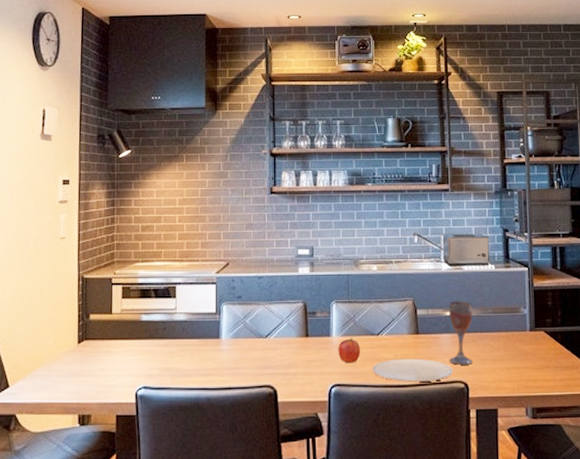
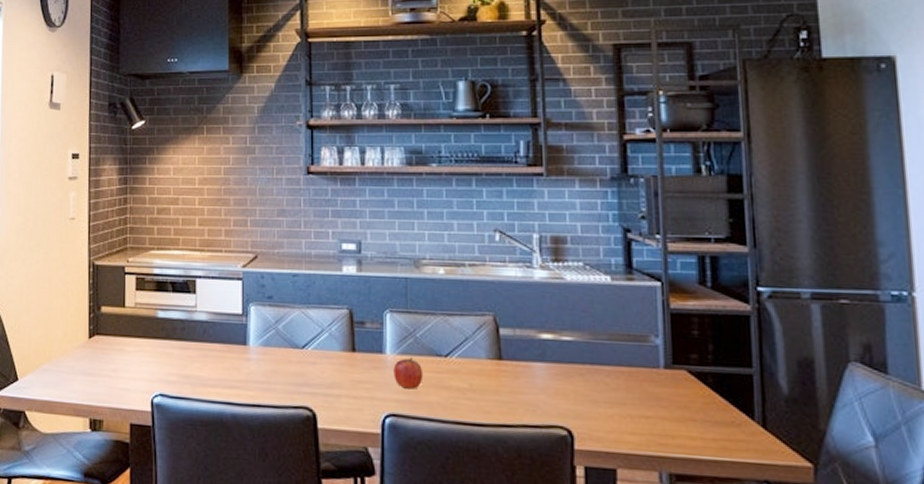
plate: present [372,358,454,383] -> none [438,389,552,424]
toaster: present [442,233,489,267] -> none [534,231,603,276]
cup: present [448,301,473,365] -> none [544,320,580,406]

